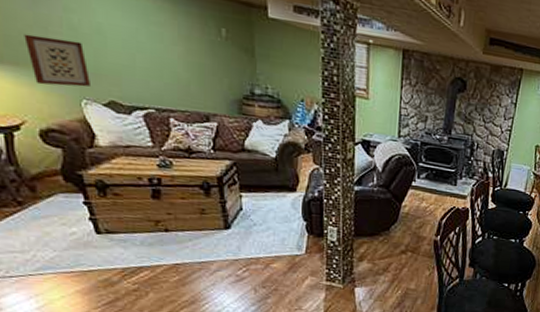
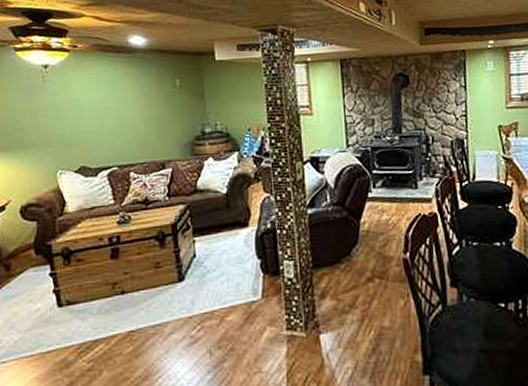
wall art: present [24,33,90,87] -> none [18,119,66,164]

